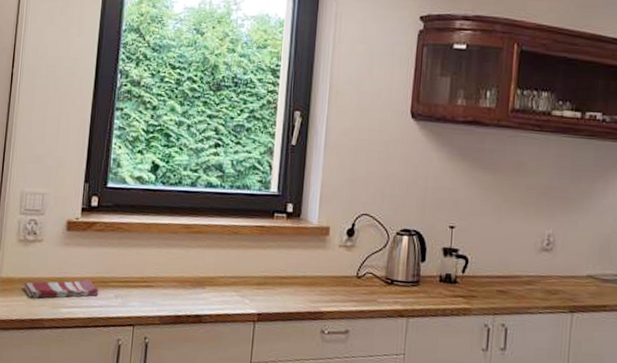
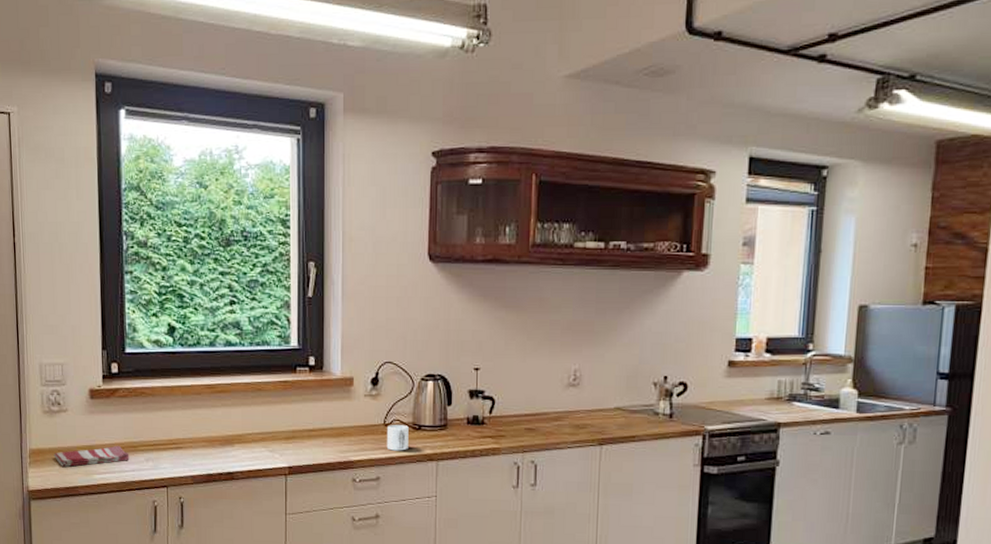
mug: none [357,277,381,305] -> present [386,424,409,451]

